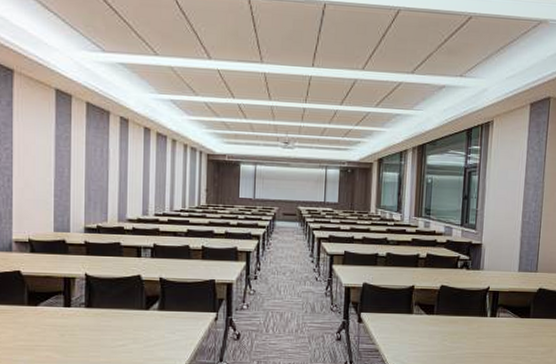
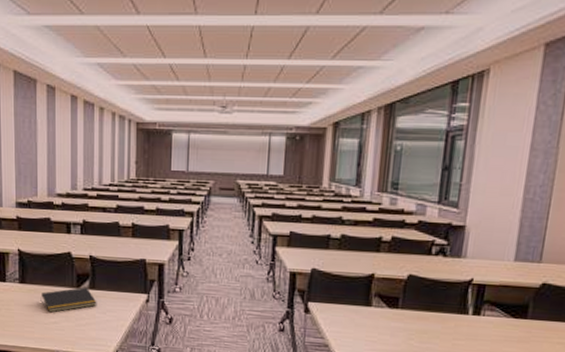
notepad: none [108,308,167,336] -> present [40,287,97,313]

